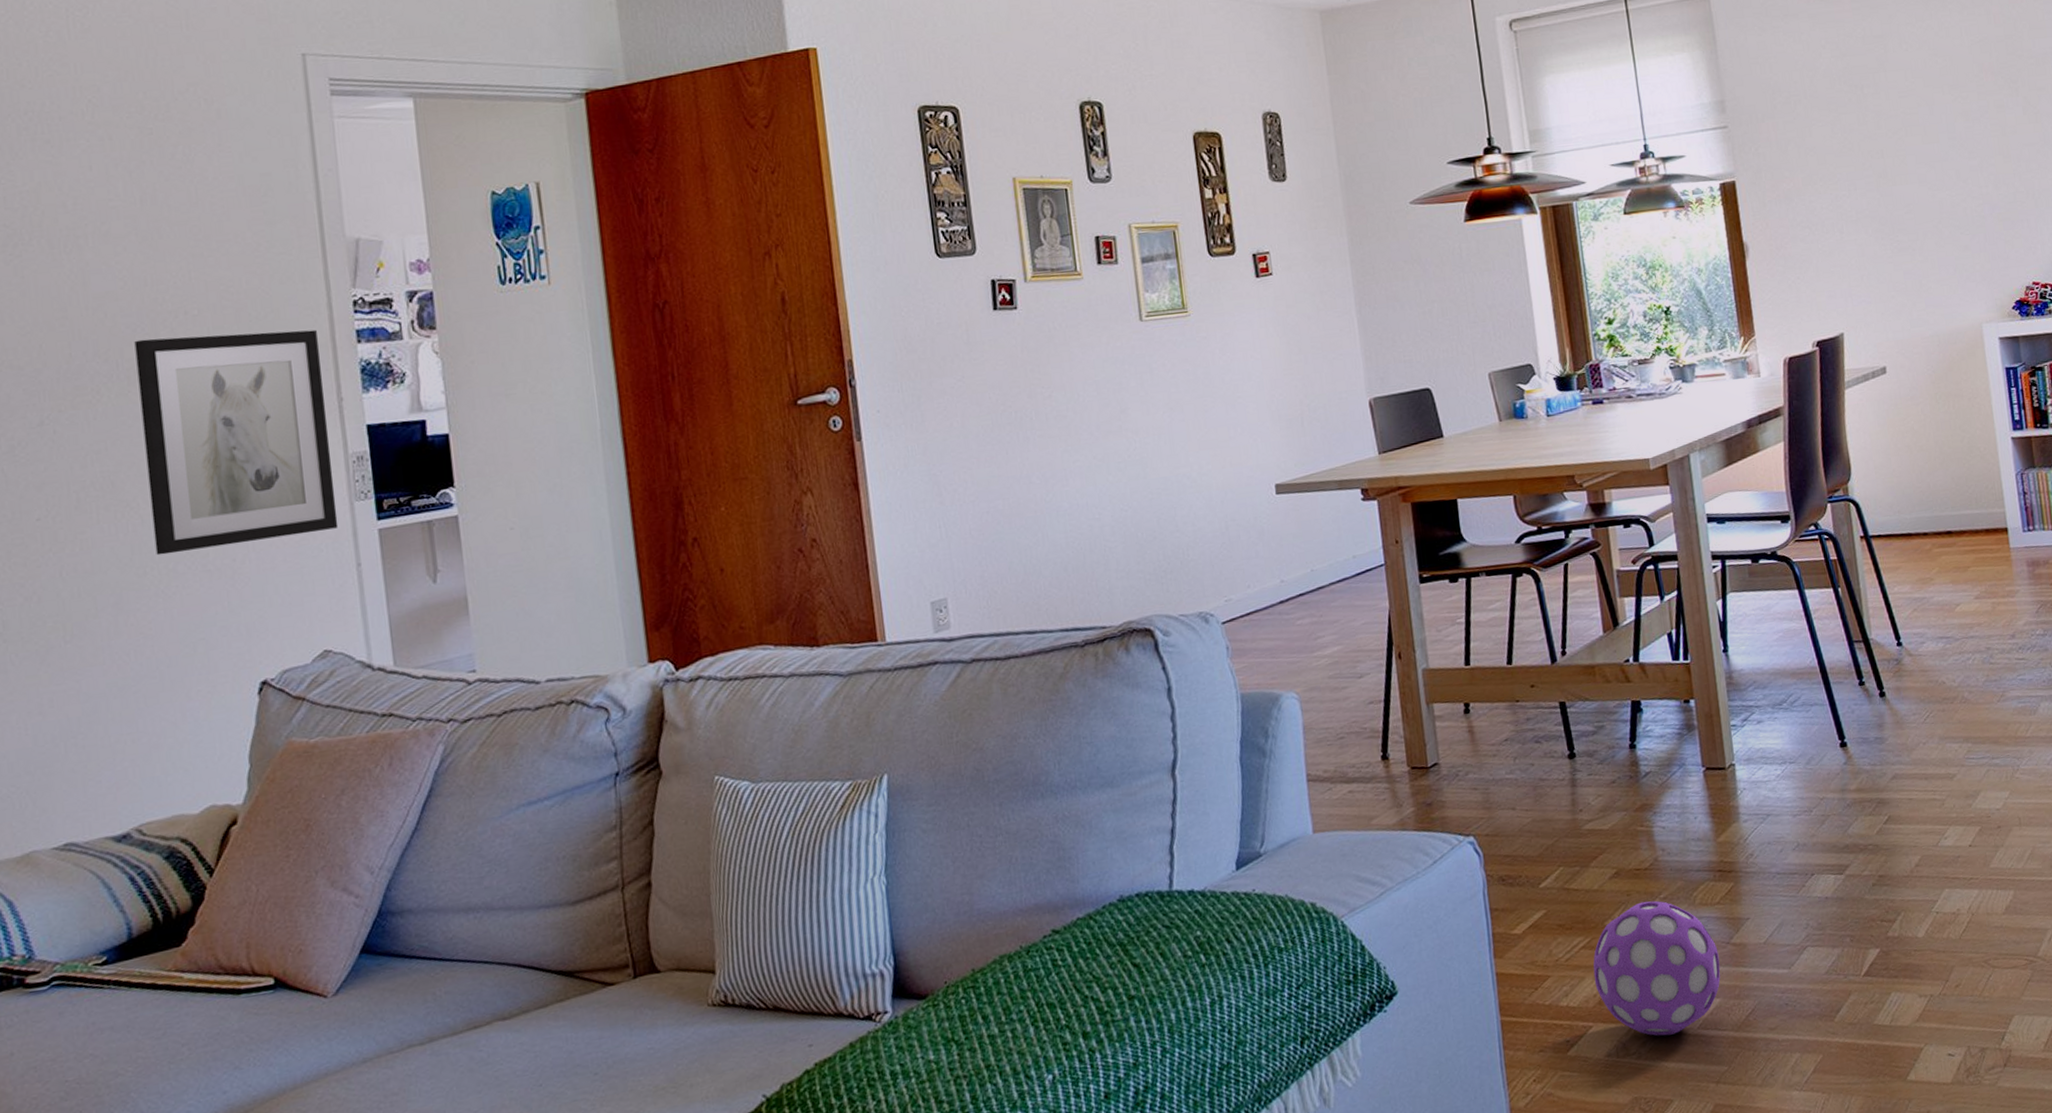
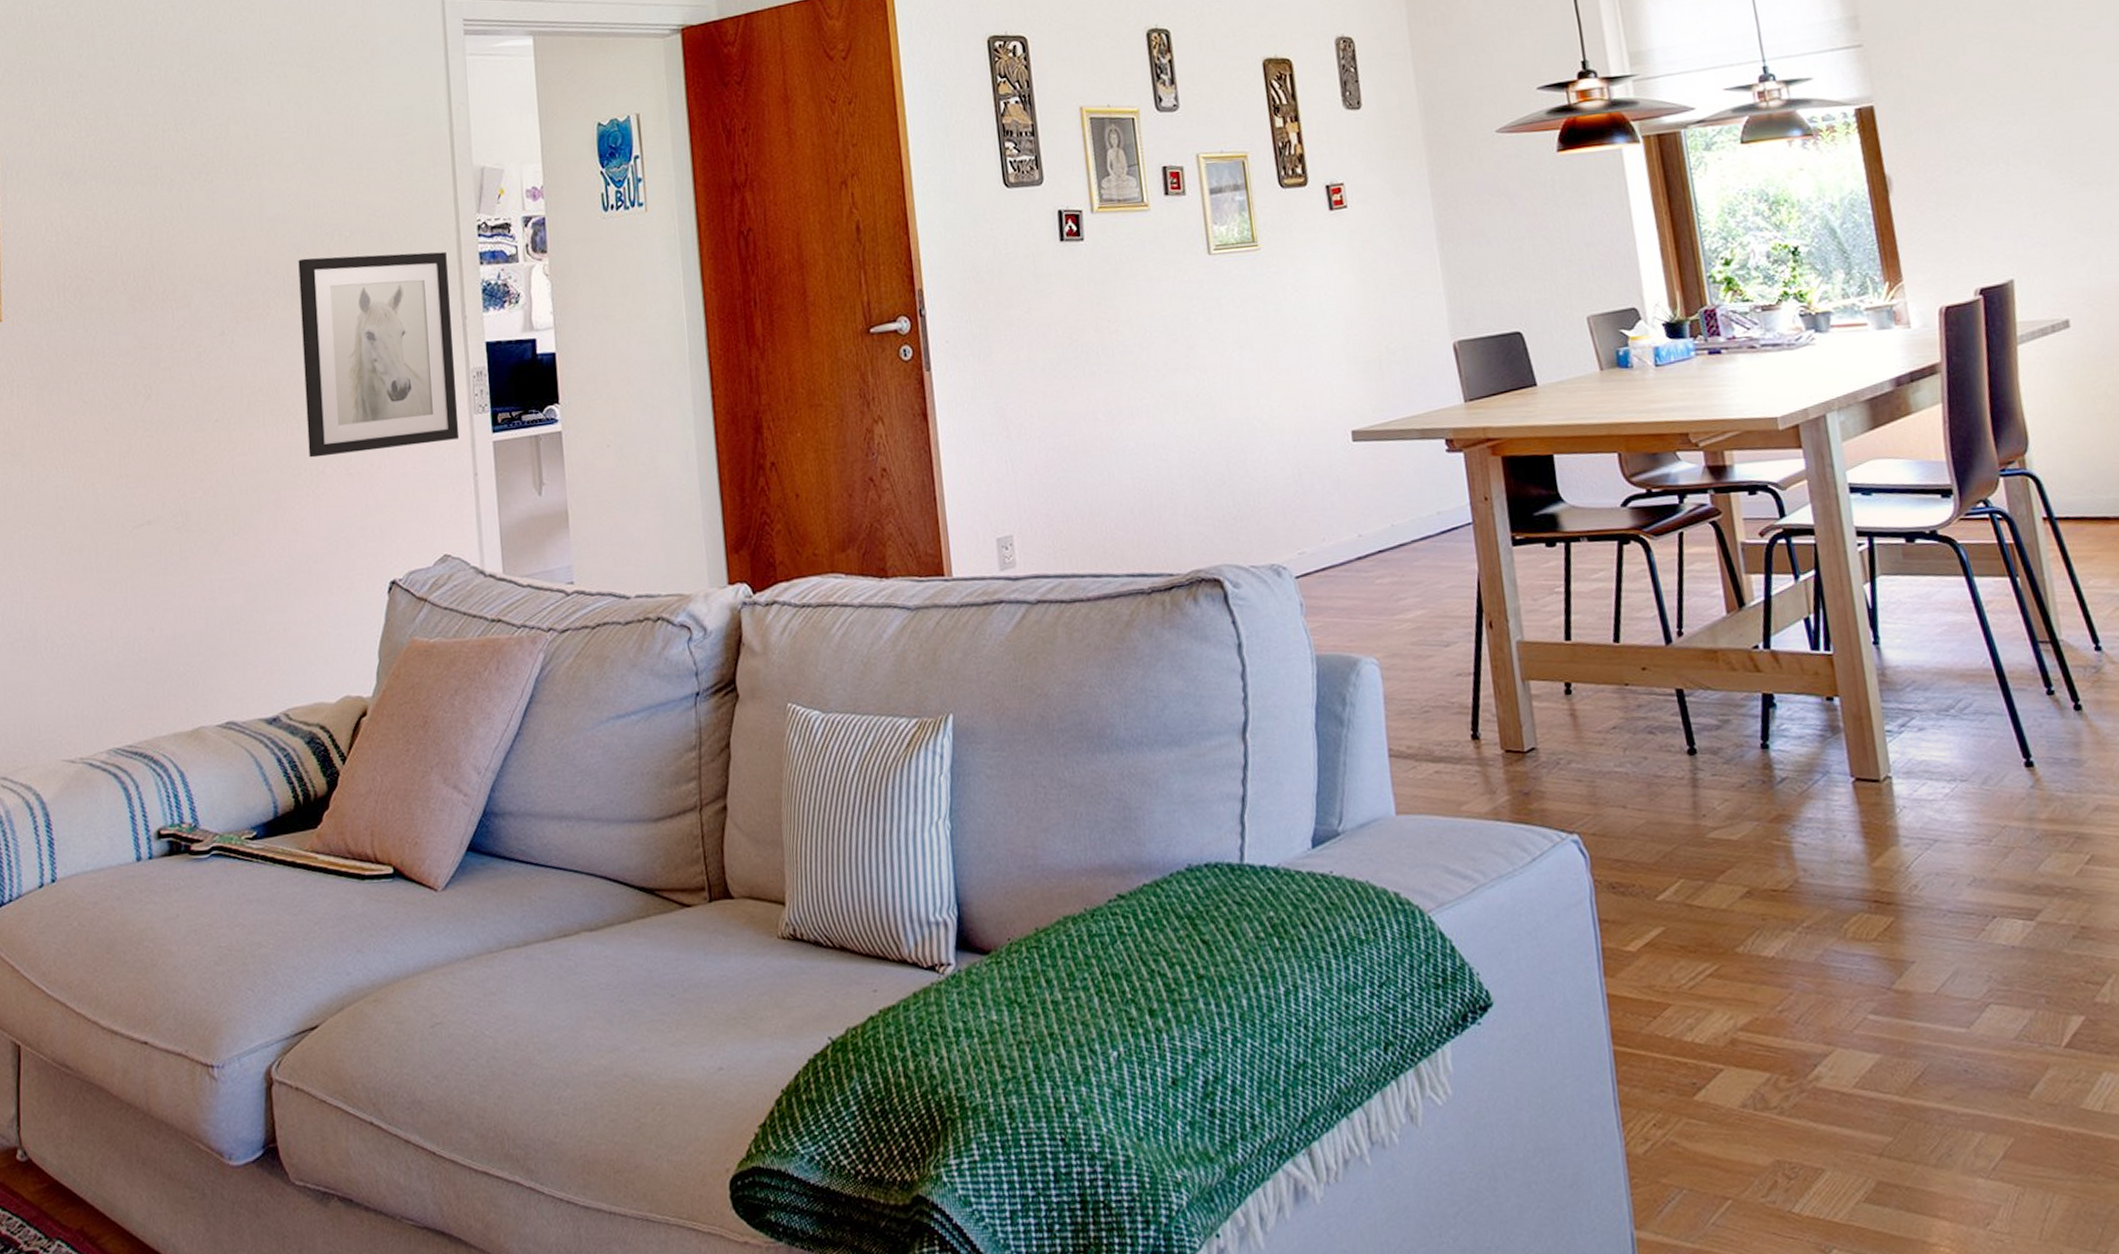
decorative ball: present [1593,901,1721,1036] -> none [1722,928,1881,1091]

